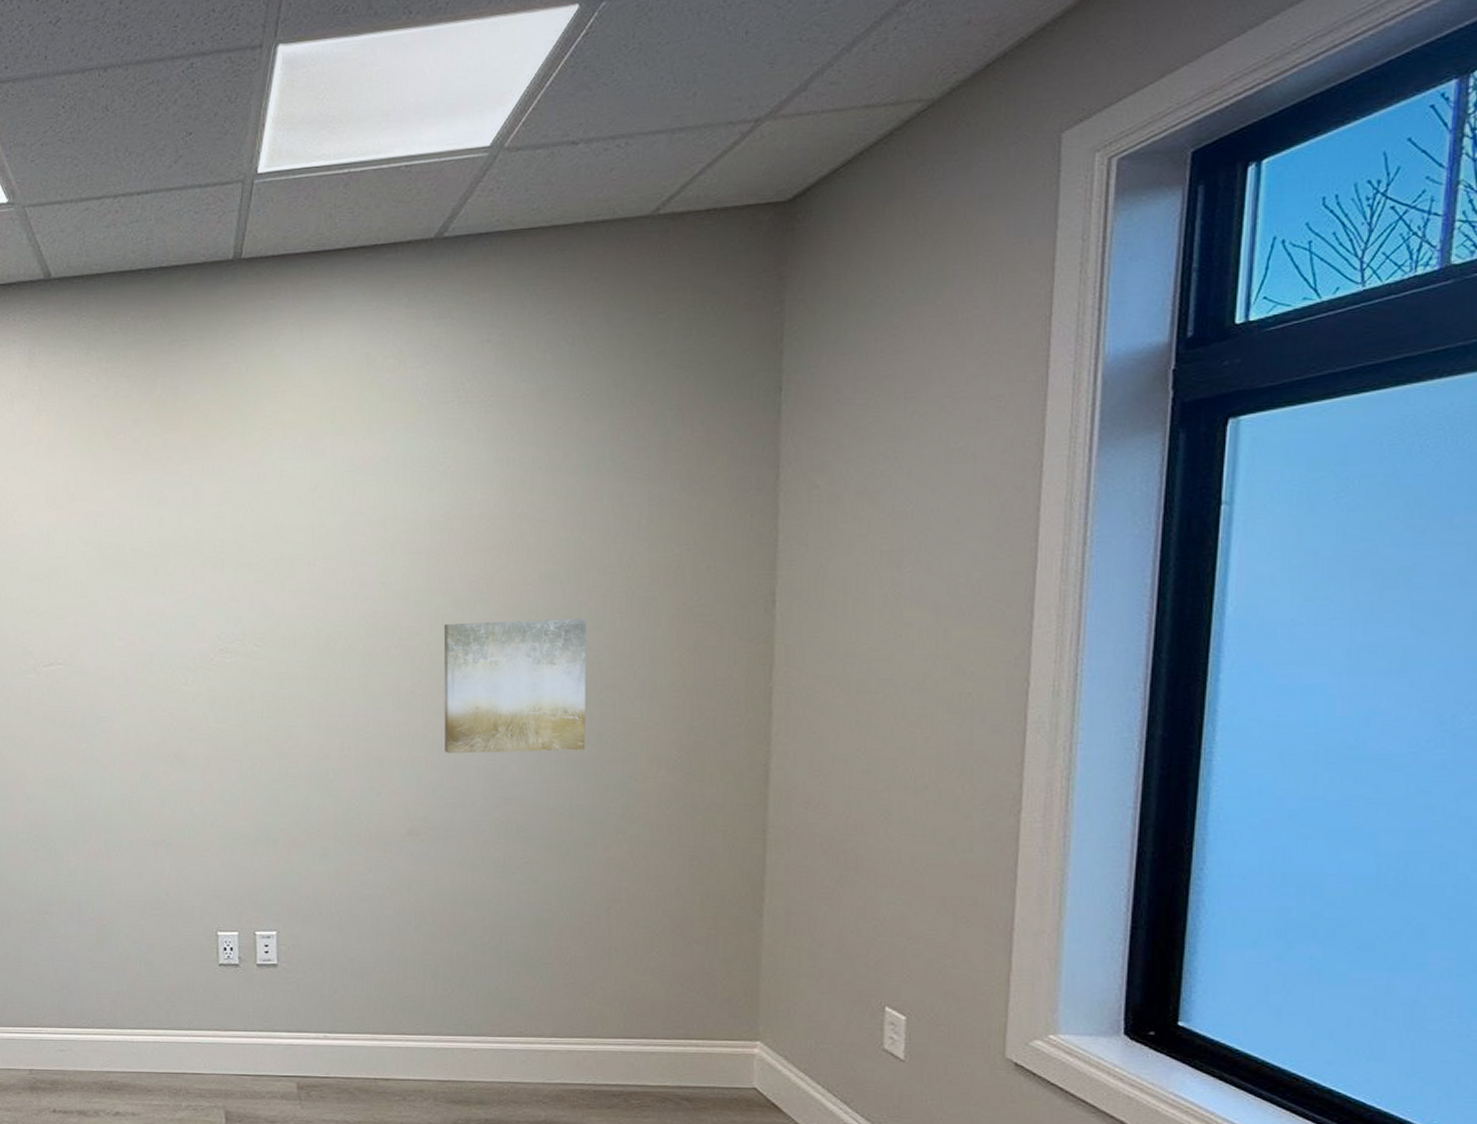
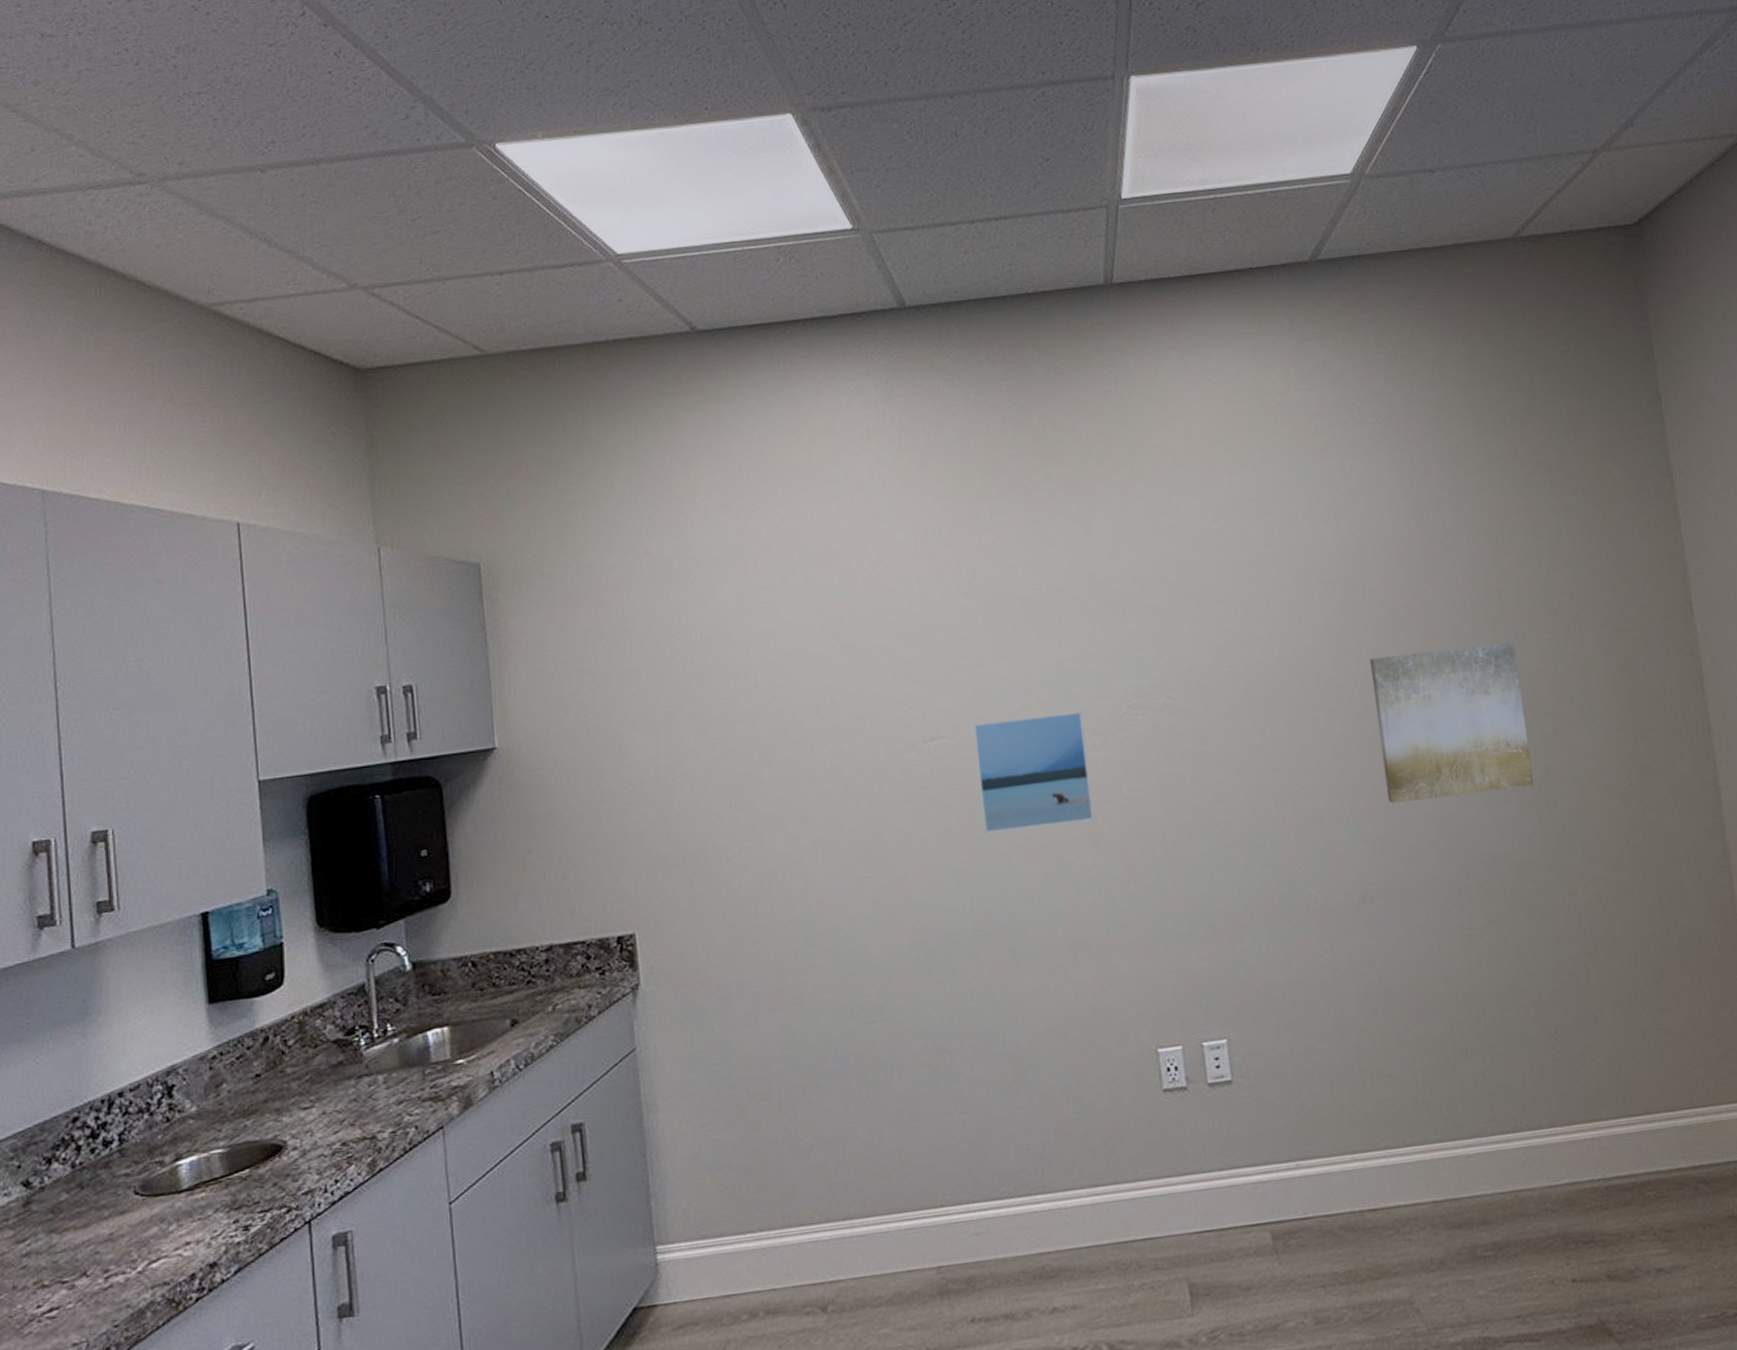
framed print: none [85,650,181,746] -> present [973,710,1094,834]

